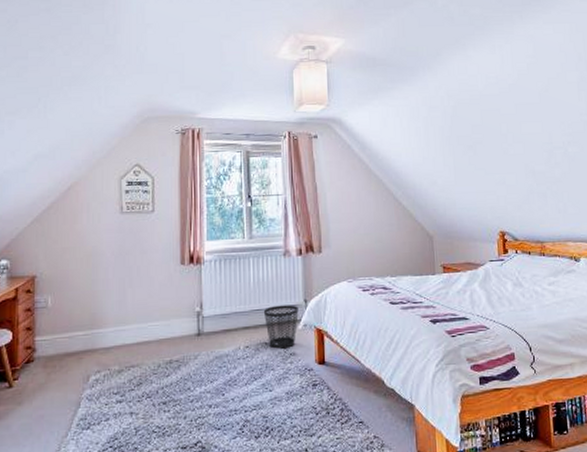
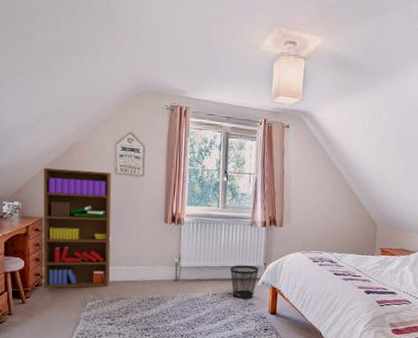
bookshelf: none [35,212,117,365] -> present [43,167,112,289]

